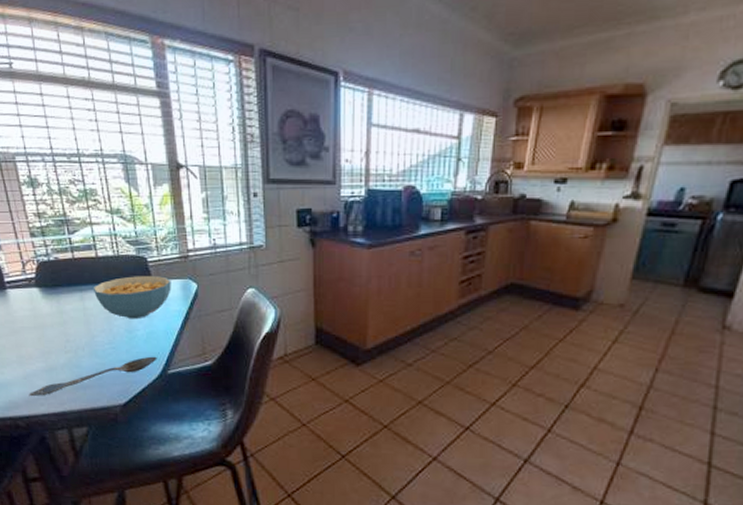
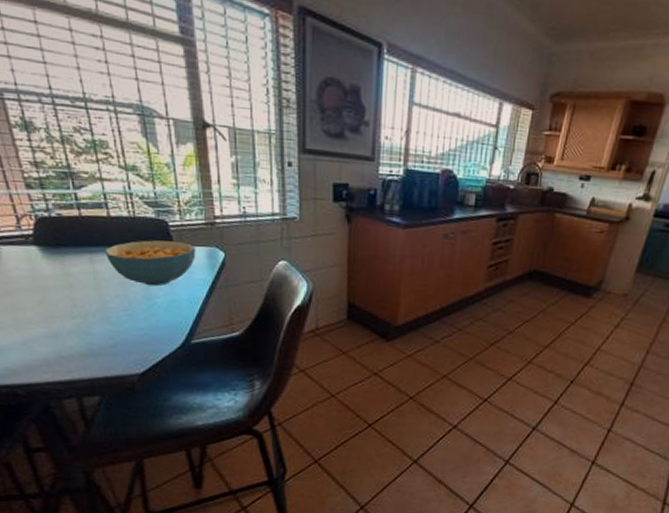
spoon: present [28,356,157,397] -> none [28,325,179,364]

